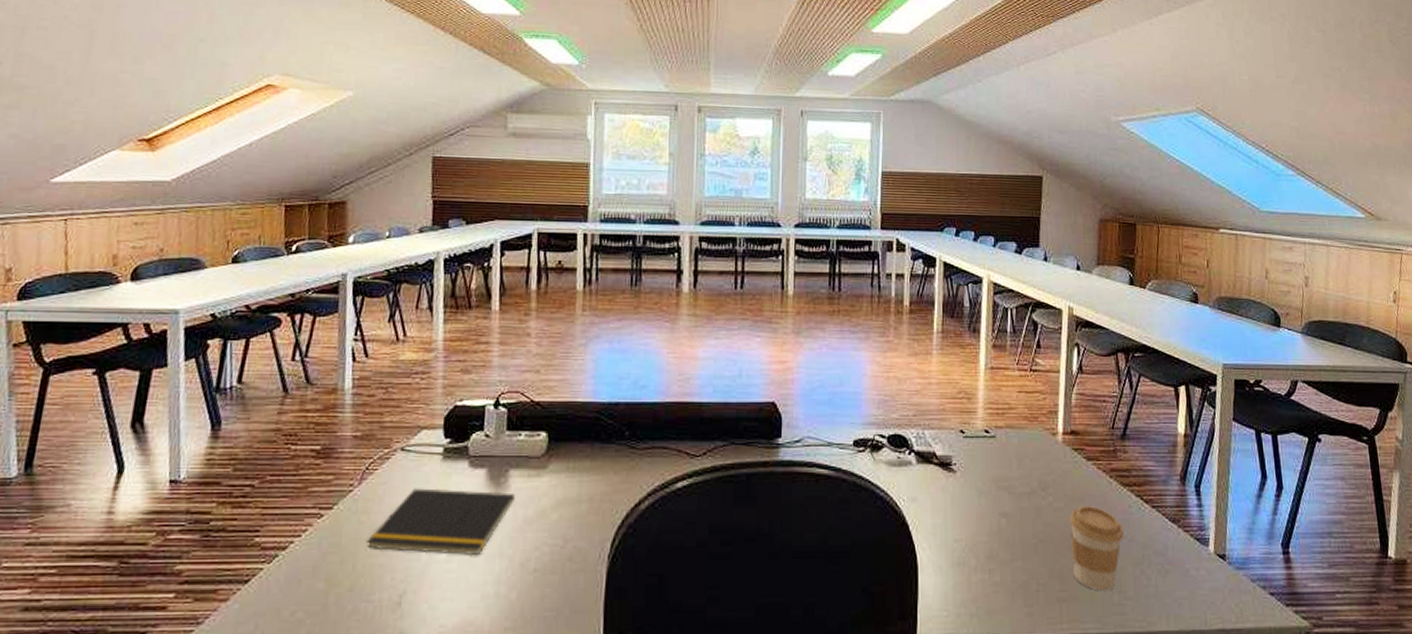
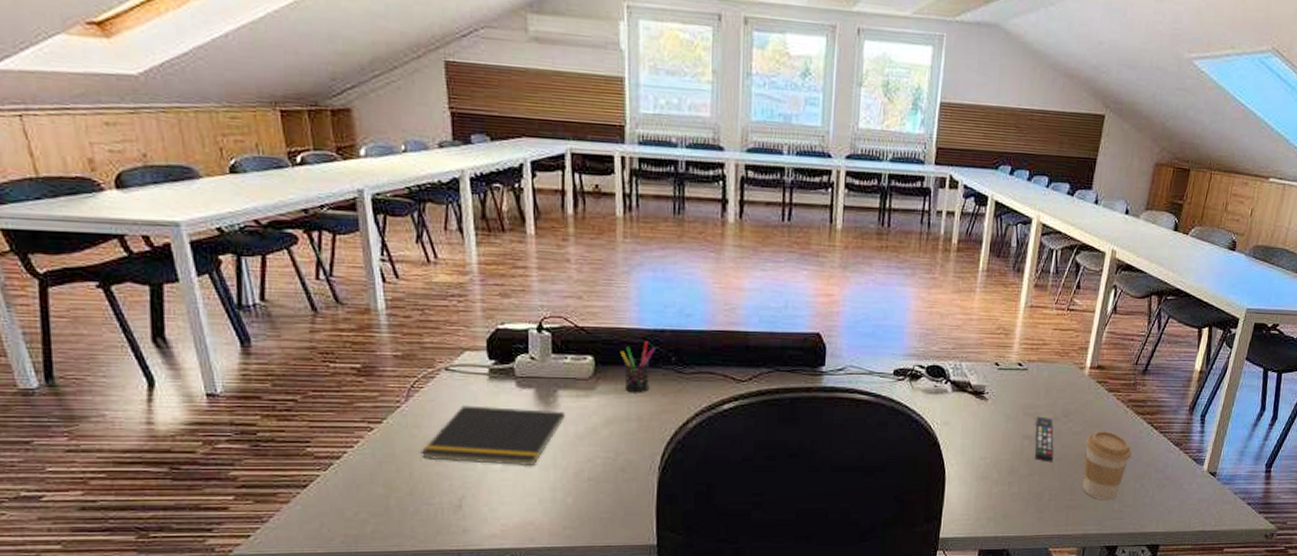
pen holder: none [574,415,609,471] -> present [620,341,655,393]
remote control: none [1011,490,1036,544] -> present [1035,416,1054,462]

